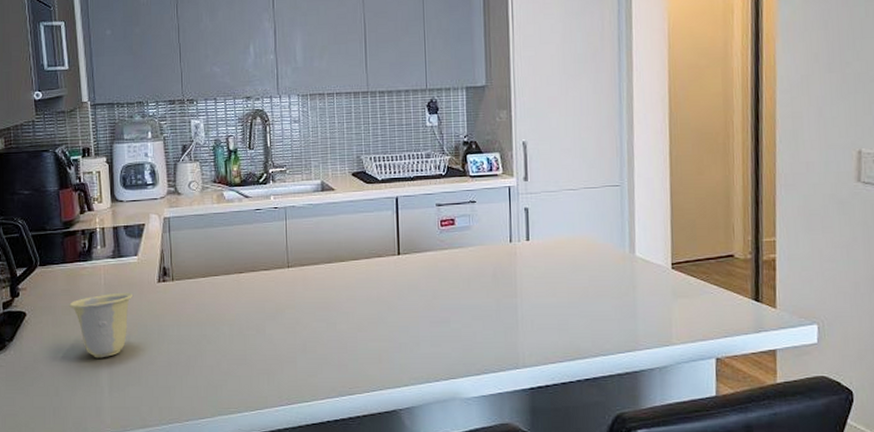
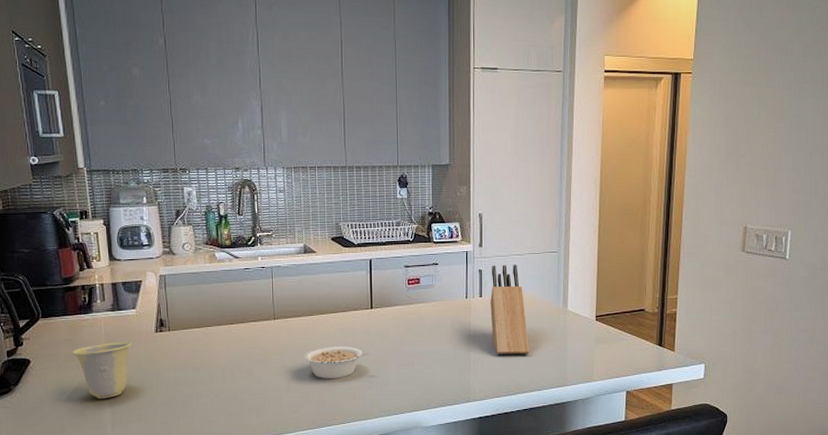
legume: none [322,299,397,339] -> present [304,346,369,380]
knife block: none [539,201,590,311] -> present [490,264,529,355]

